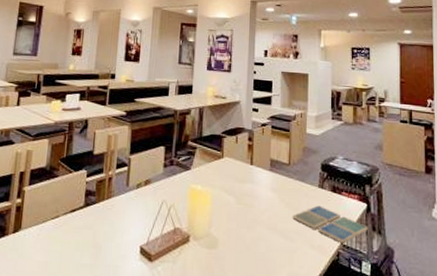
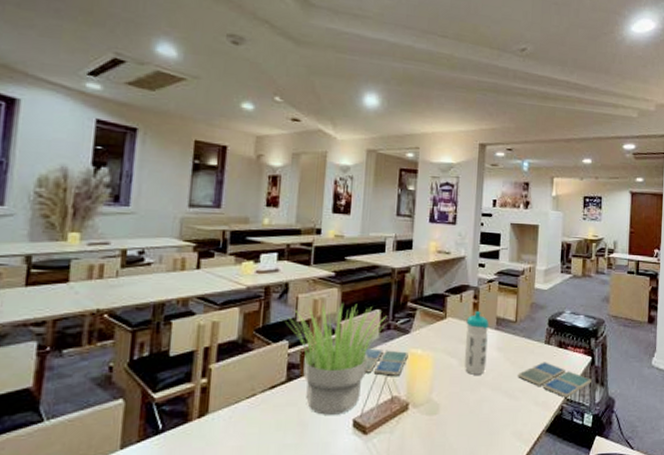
potted plant: none [86,138,170,241] -> present [287,303,387,415]
drink coaster: none [148,181,189,209] -> present [362,348,408,376]
water bottle: none [240,152,264,213] -> present [464,311,490,375]

